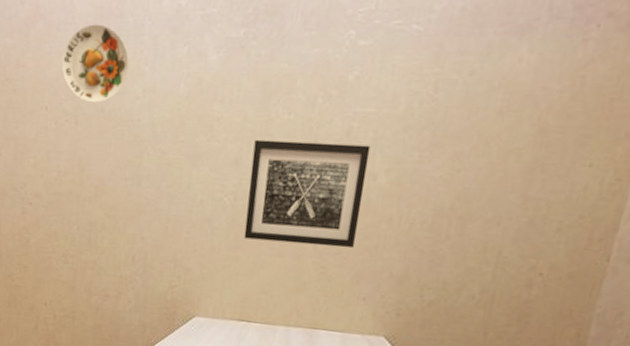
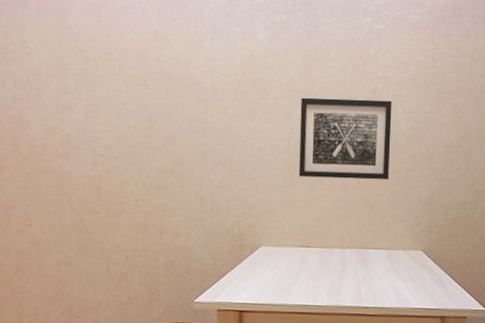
decorative plate: present [62,24,129,103] -> none [131,8,191,70]

